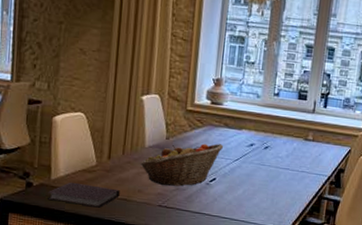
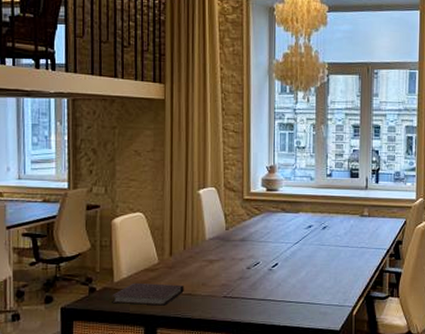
fruit basket: present [140,143,224,187] -> none [202,229,283,277]

